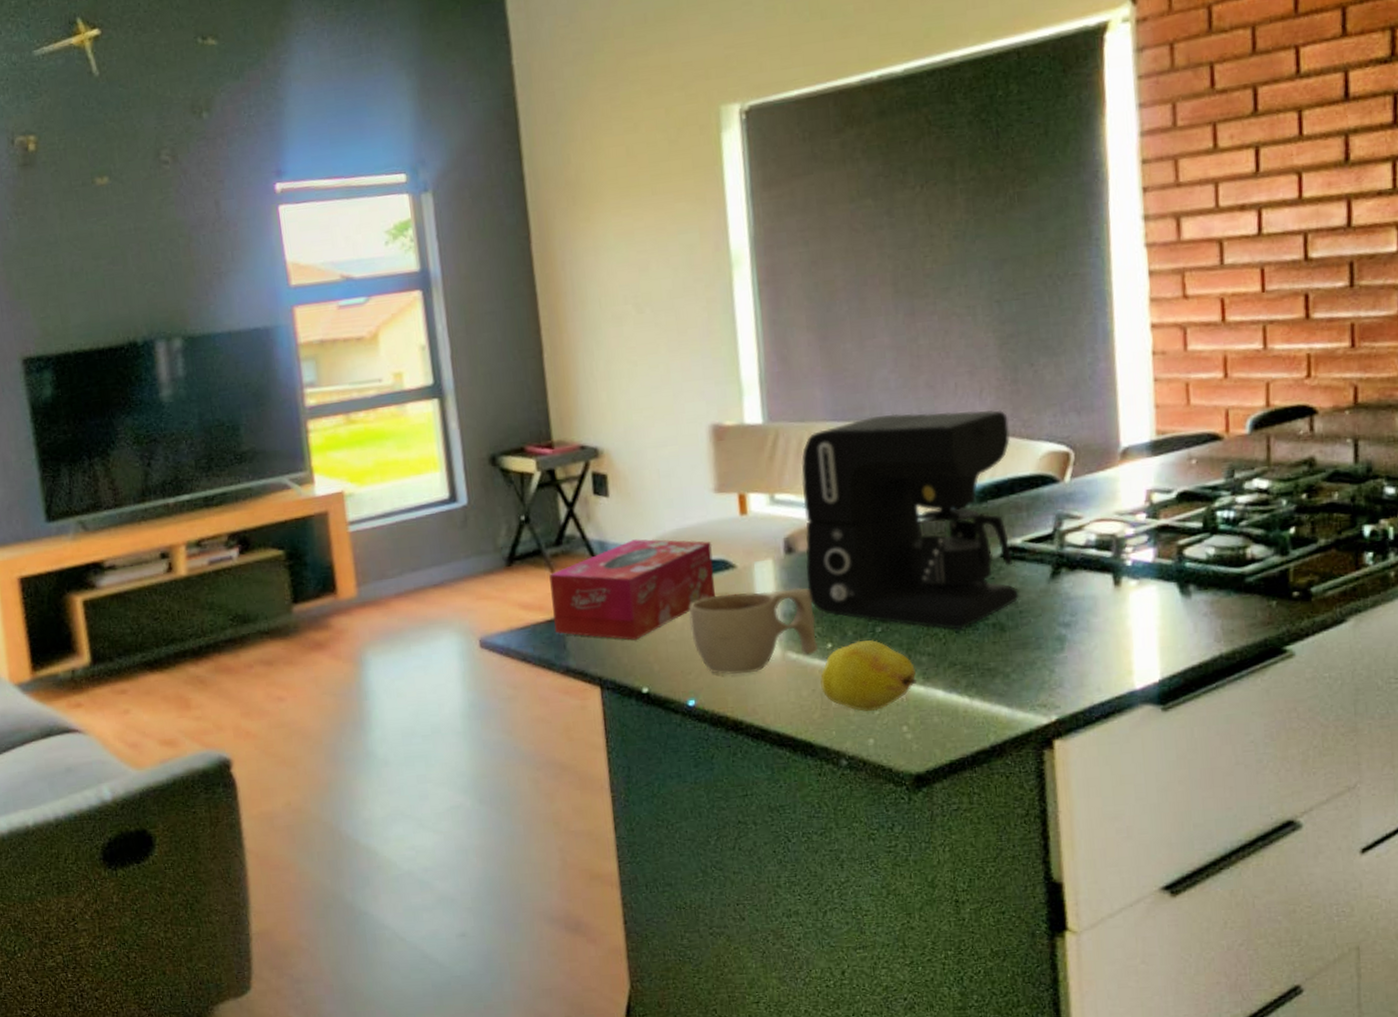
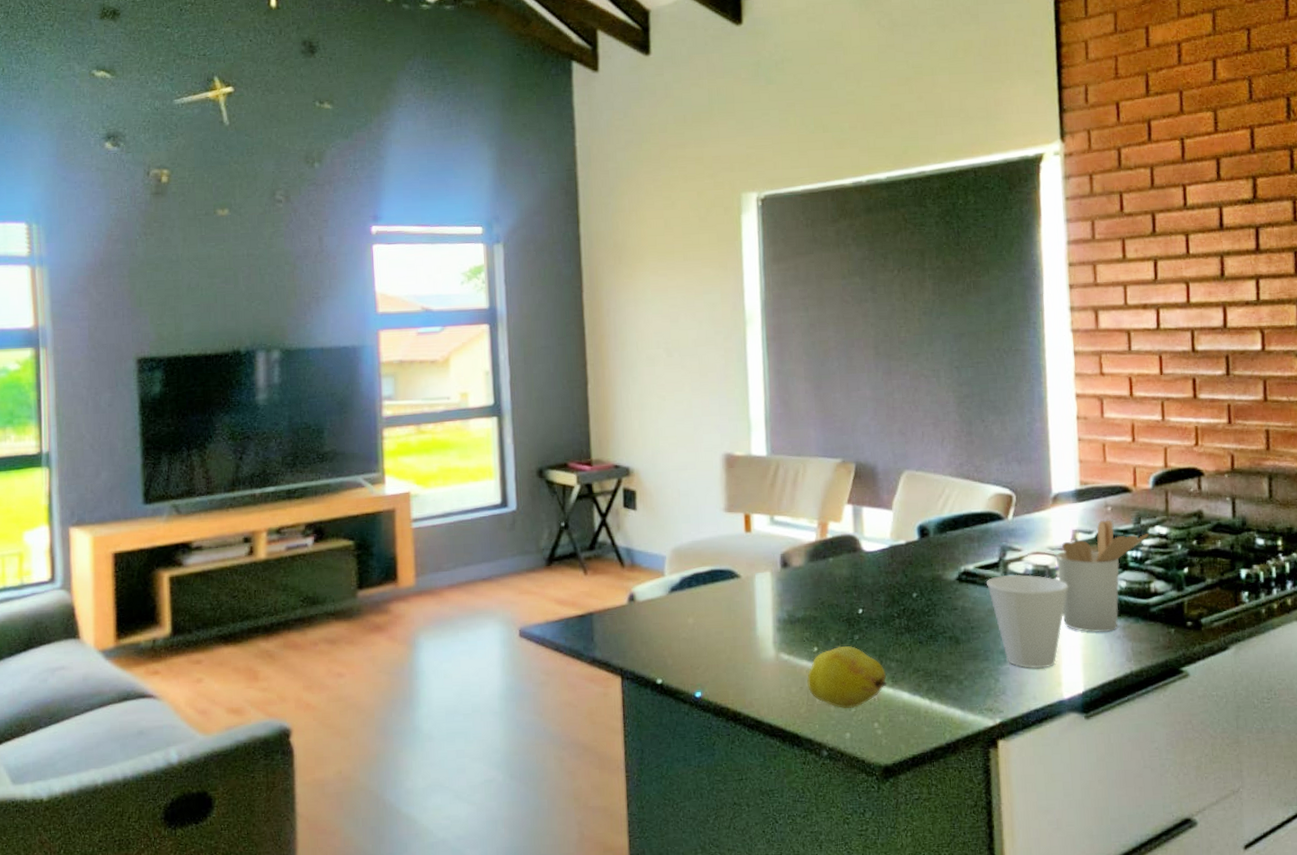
tissue box: present [549,539,716,641] -> none [582,548,723,637]
cup: present [689,587,819,675] -> none [699,598,807,671]
coffee maker: present [801,410,1019,630] -> none [796,454,971,640]
cup: none [1038,546,1142,656] -> present [986,574,1069,668]
utensil holder: none [1126,474,1246,610] -> present [1056,519,1150,633]

